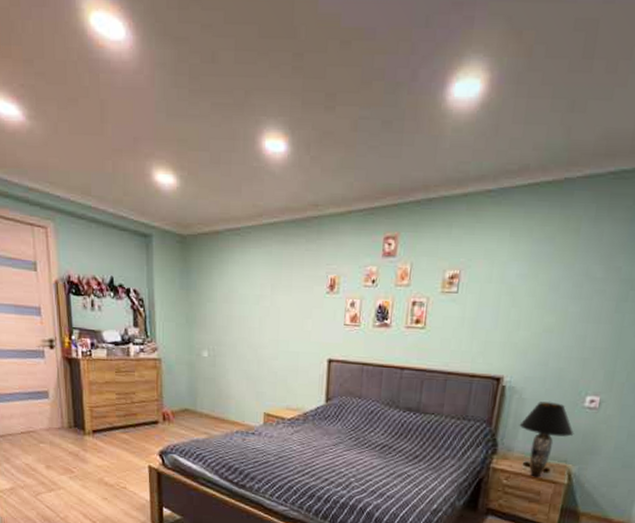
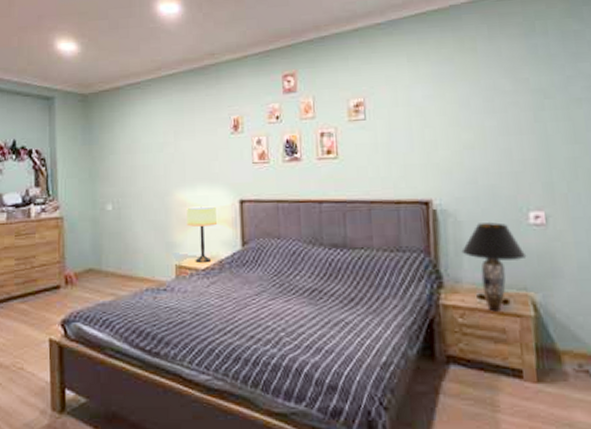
table lamp: none [277,361,306,414] -> present [187,206,218,264]

